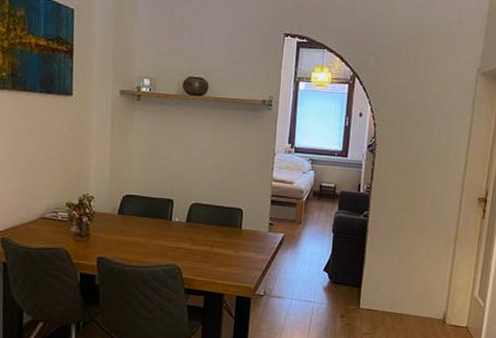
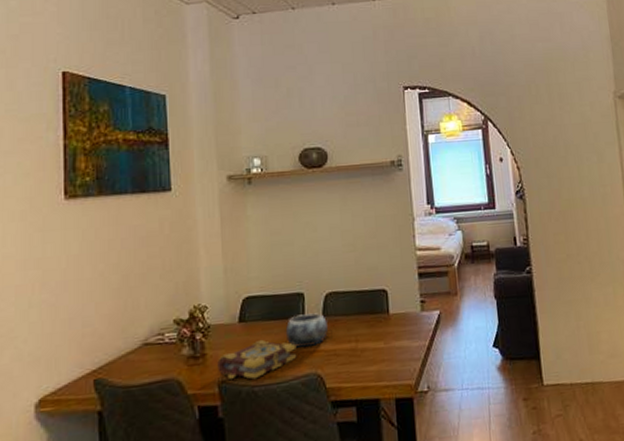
book: none [98,230,162,261] -> present [217,339,297,380]
decorative bowl: none [154,216,190,243] -> present [285,313,328,348]

